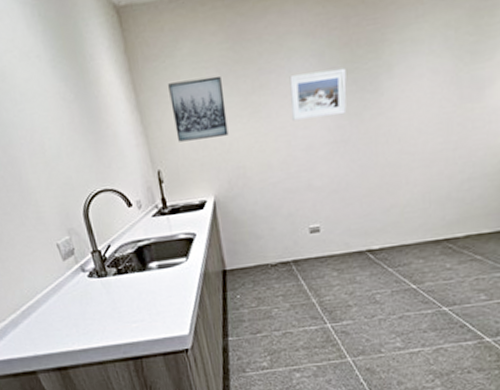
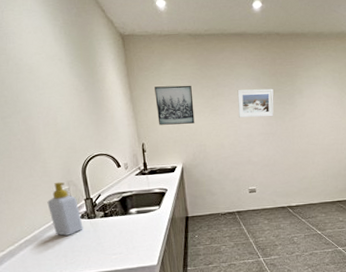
soap bottle: none [46,230,94,300] -> present [47,181,83,236]

